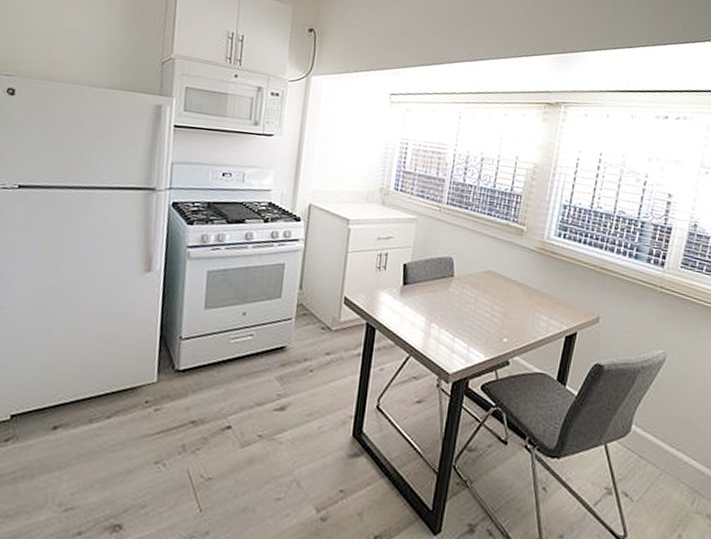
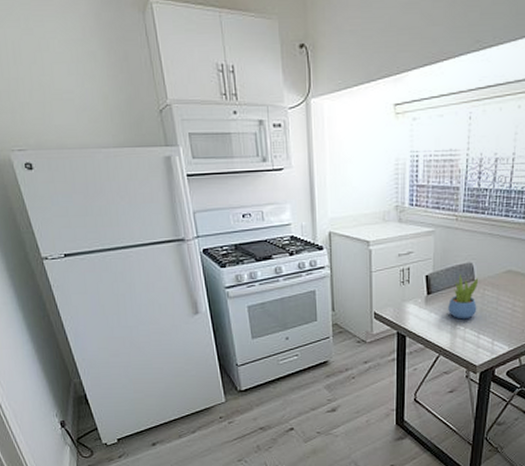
succulent plant: none [424,266,458,318] -> present [448,273,479,320]

